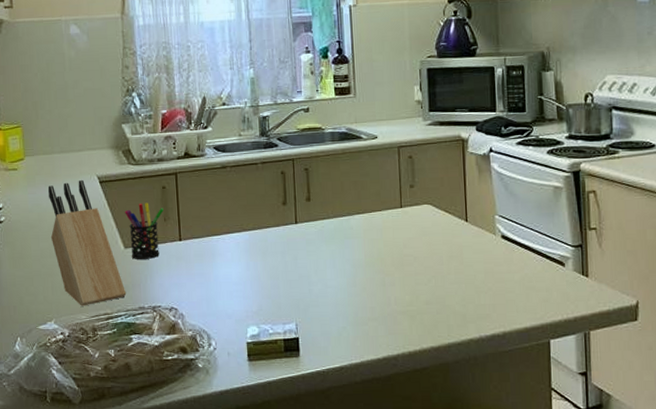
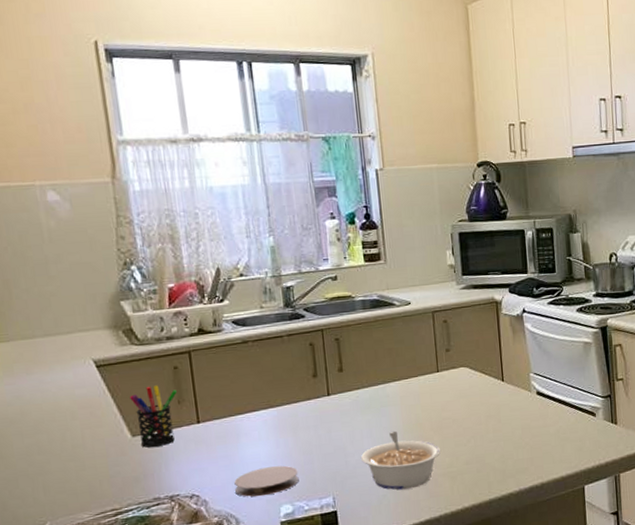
knife block: present [48,179,127,306] -> none [31,365,138,505]
coaster: none [208,288,266,316] -> present [234,465,299,497]
legume: none [323,263,402,324] -> present [360,430,441,491]

